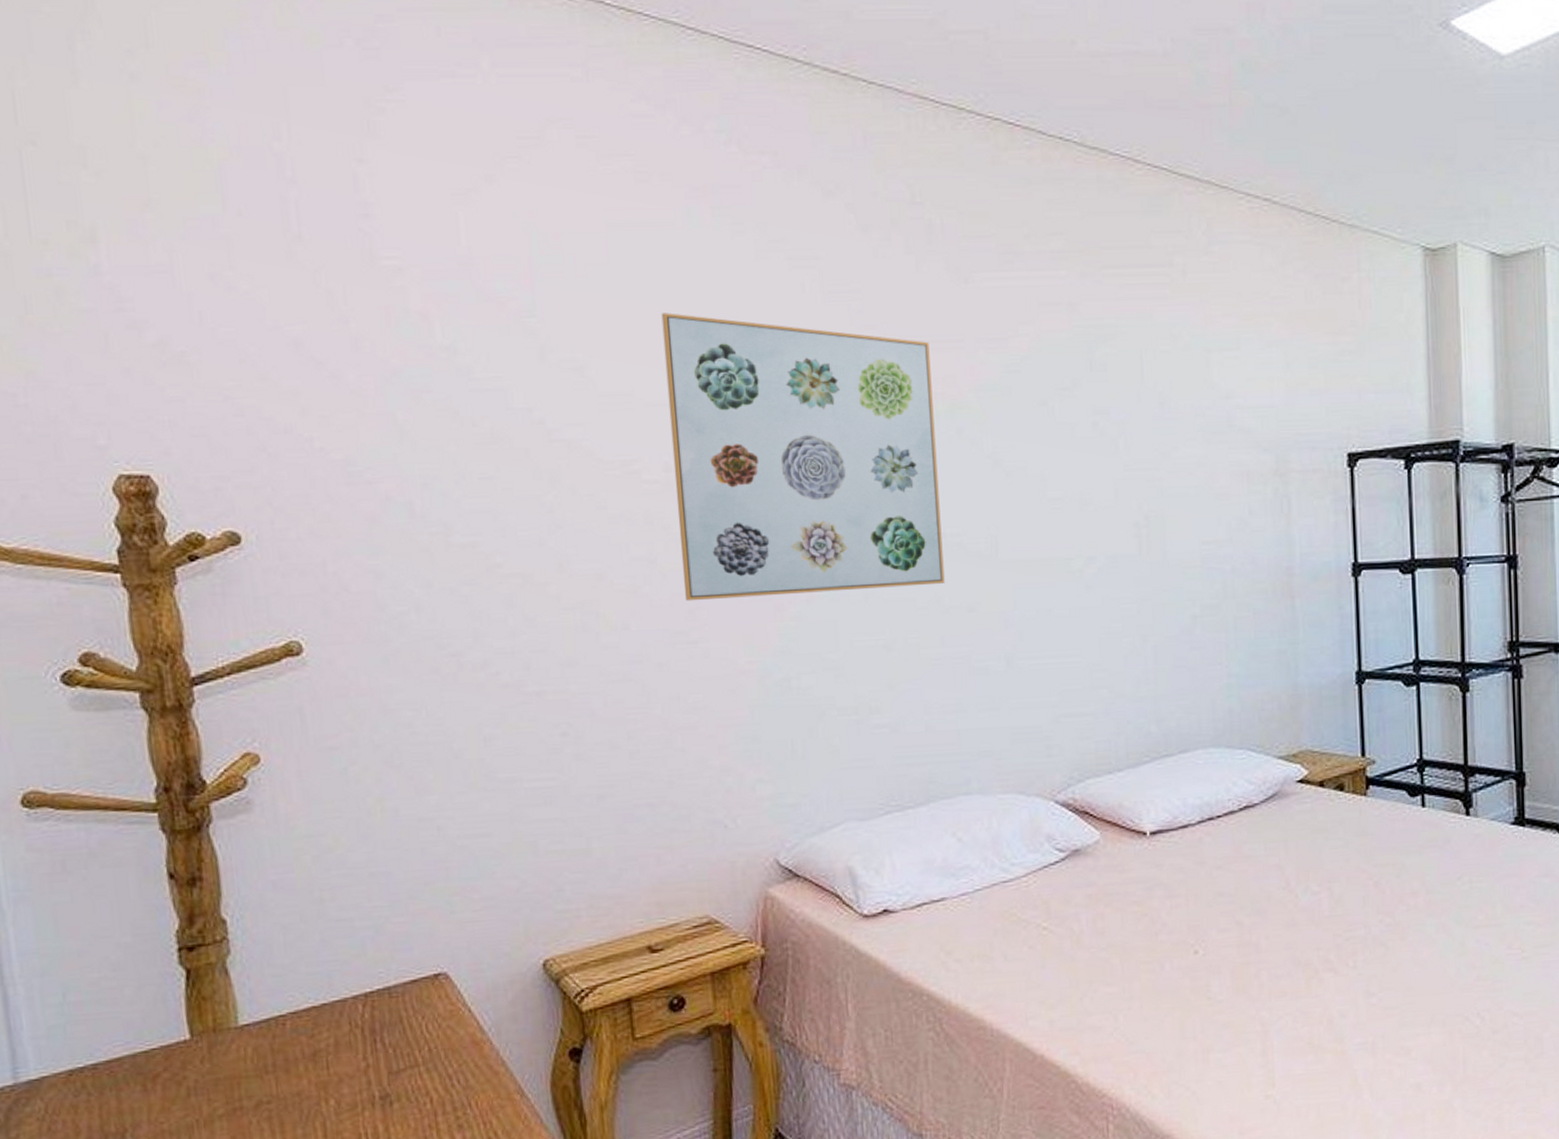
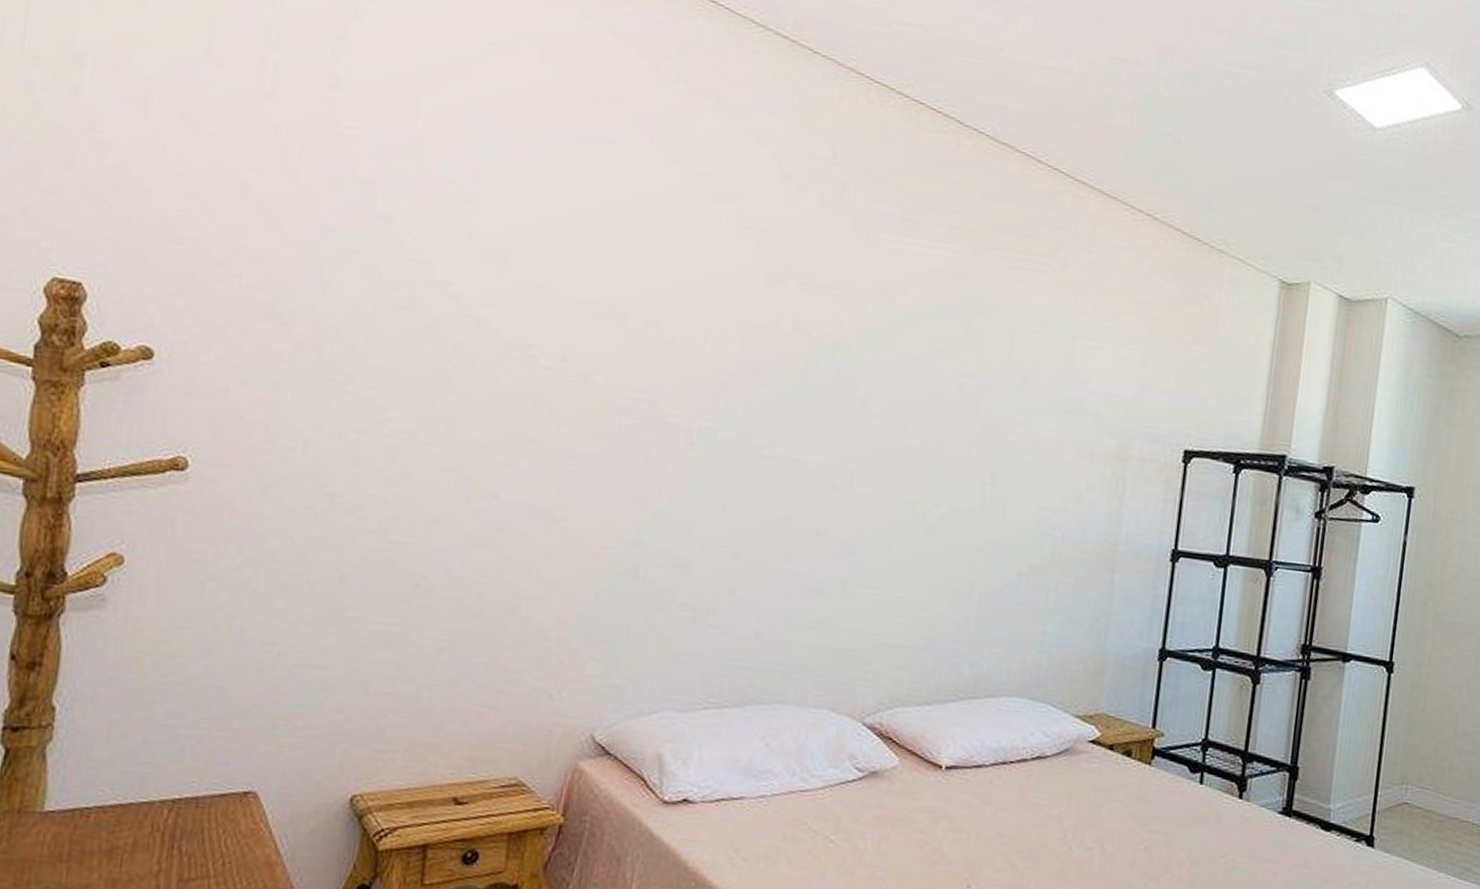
wall art: present [661,313,945,602] -> none [555,219,825,505]

